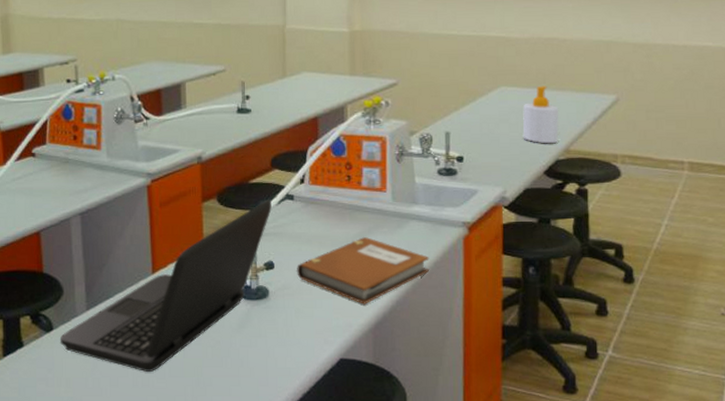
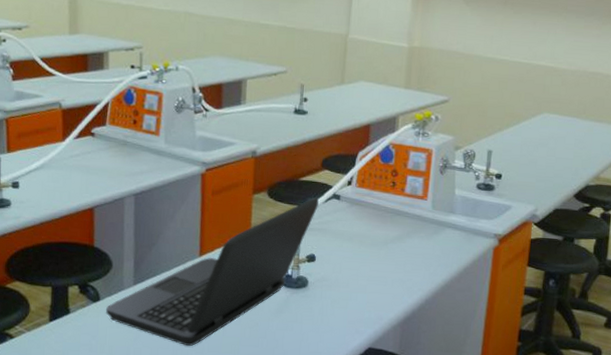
notebook: present [296,236,430,304] -> none [335,239,460,301]
soap bottle: present [522,85,560,144] -> none [558,115,595,170]

